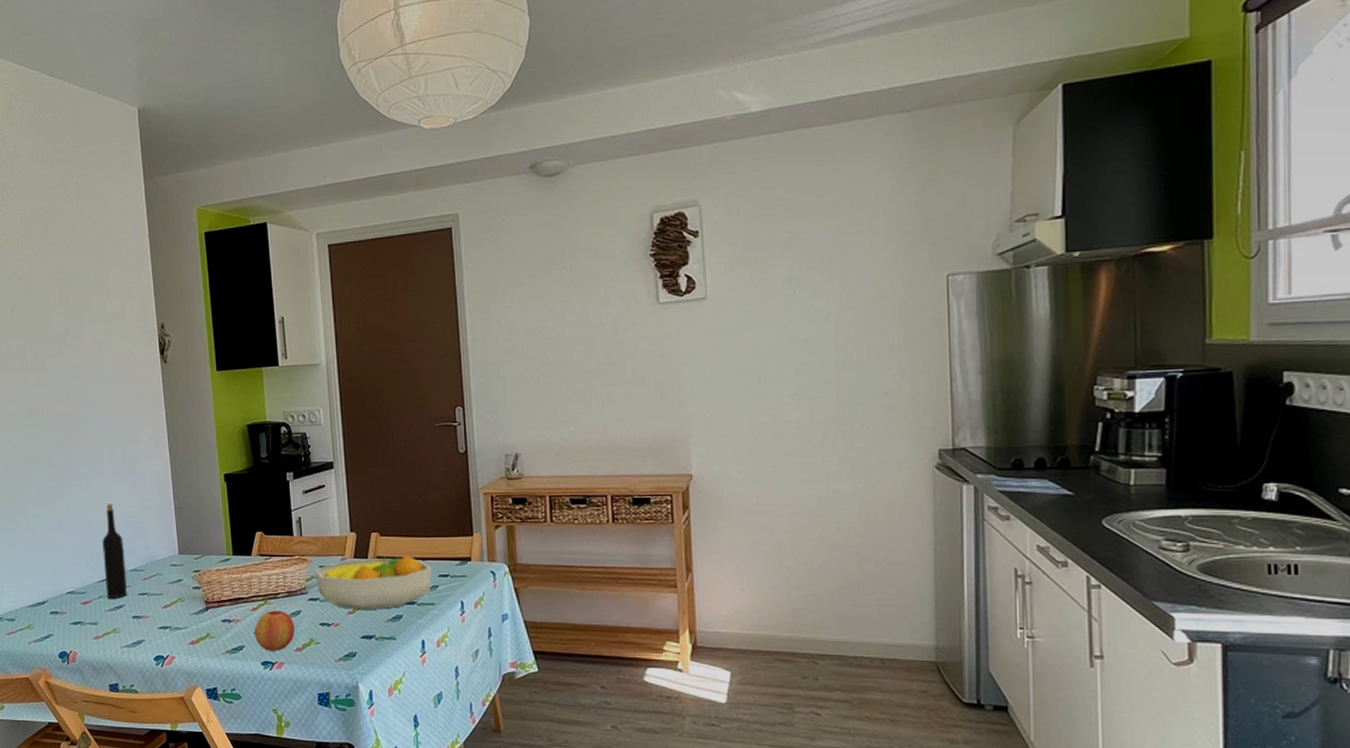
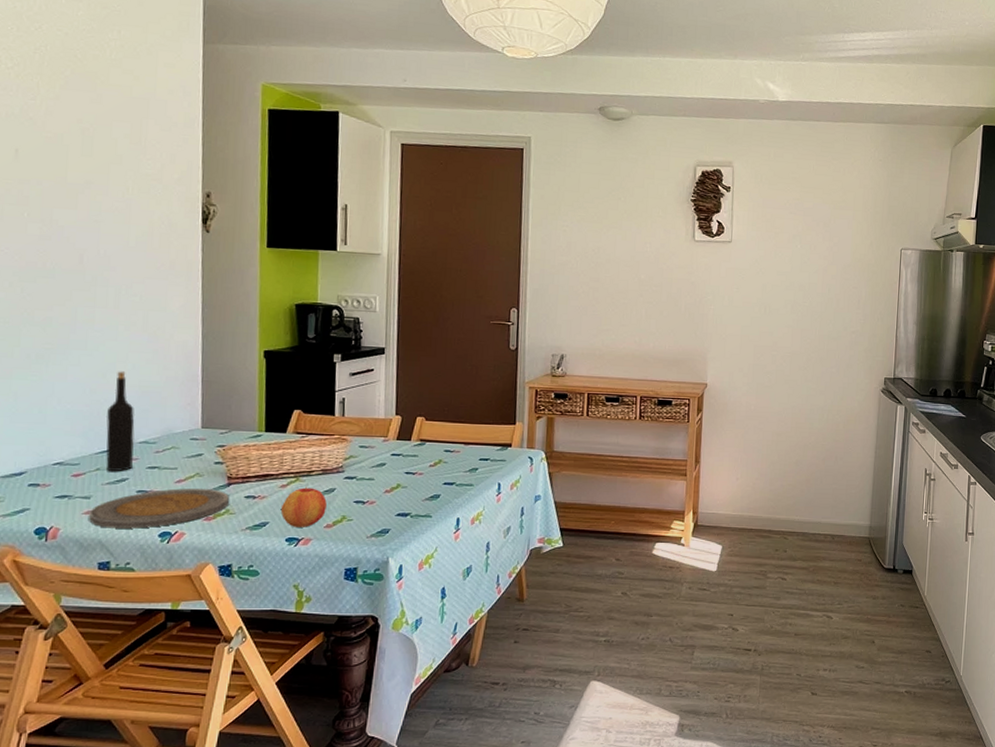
plate: none [98,614,209,653] -> present [89,488,229,529]
fruit bowl: present [315,554,432,611] -> none [354,438,474,490]

